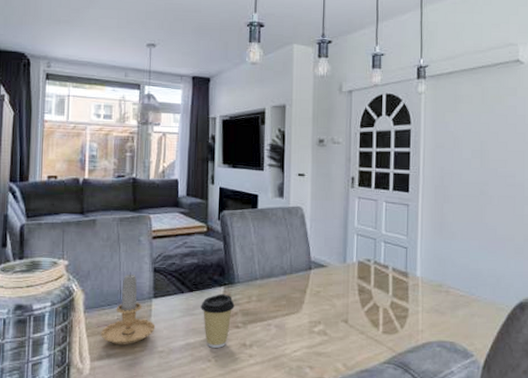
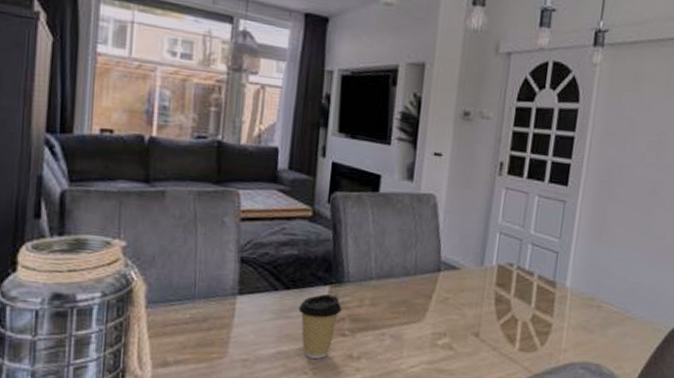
candle: present [101,272,156,345] -> none [167,261,239,350]

